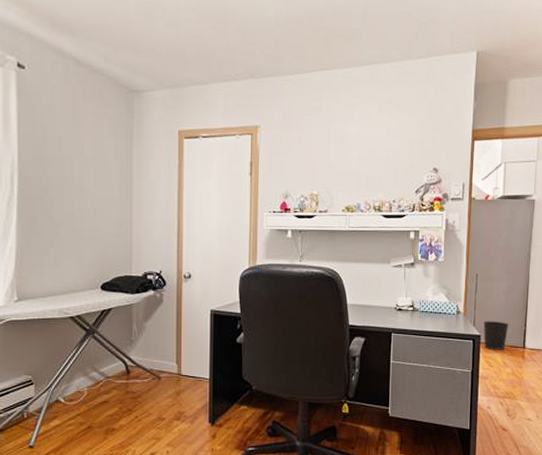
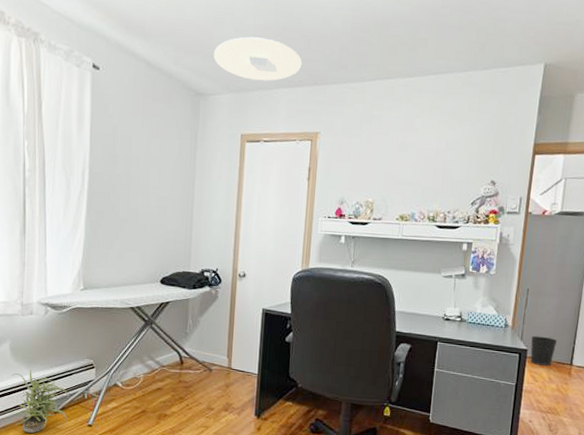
ceiling light: none [146,31,238,76] -> present [214,36,302,82]

